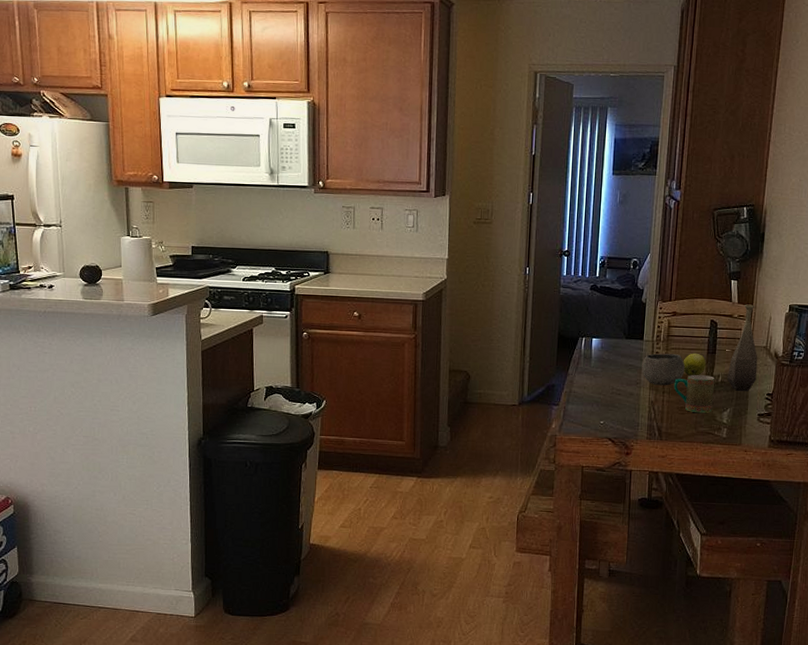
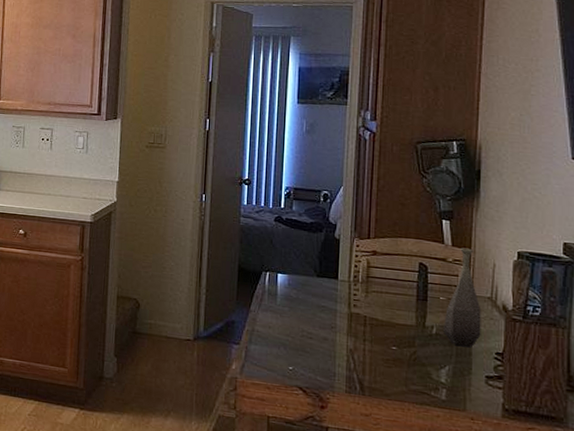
bowl: present [642,353,685,386] -> none [337,295,389,333]
mug: present [674,375,714,413] -> none [377,323,427,369]
apple: present [683,353,707,376] -> none [387,298,417,325]

